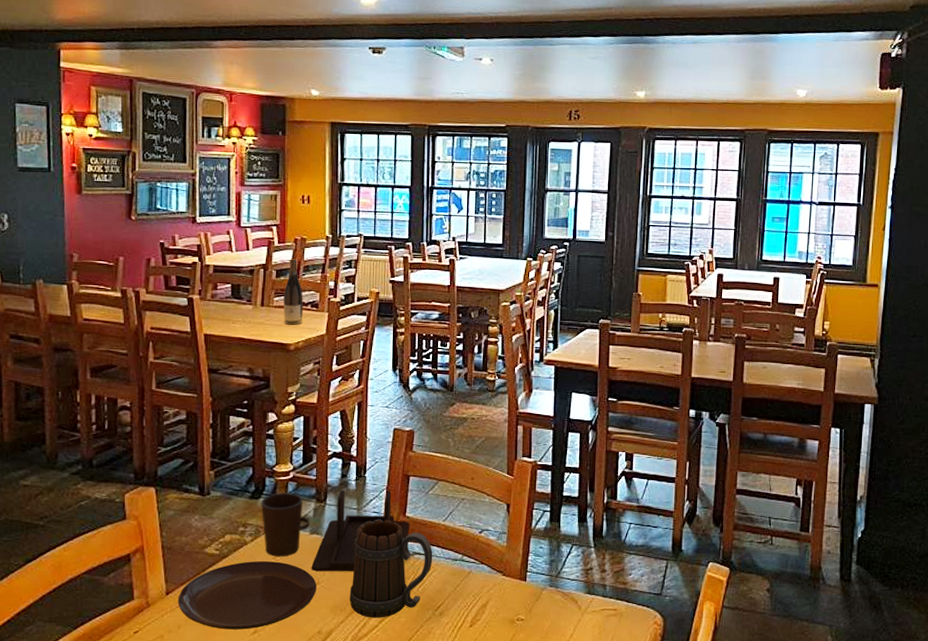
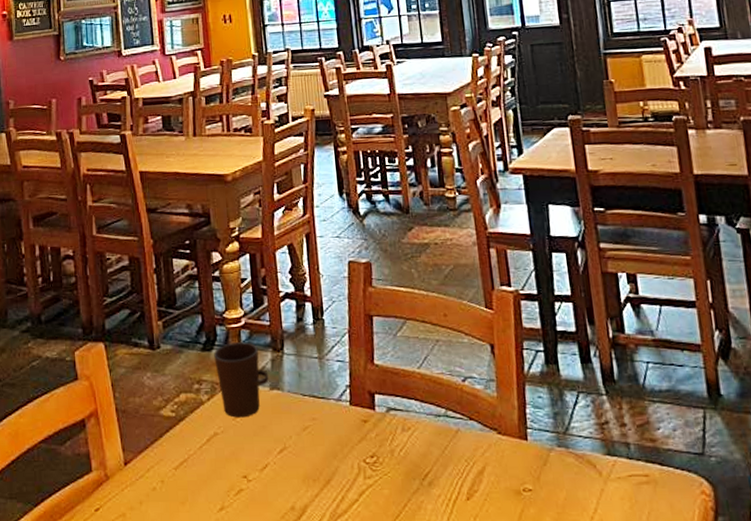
plate: present [178,561,317,630] -> none [137,423,284,506]
wine bottle: present [283,259,303,325] -> none [215,82,238,154]
napkin holder: present [311,490,410,571] -> none [275,335,381,433]
beer mug: present [349,520,433,618] -> none [320,369,412,490]

